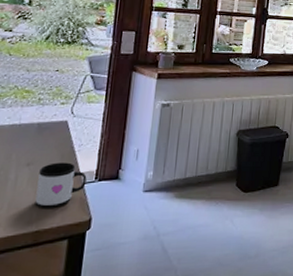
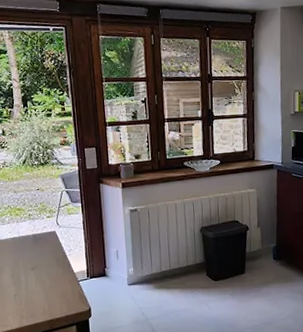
mug: present [35,162,87,208] -> none [42,265,81,302]

